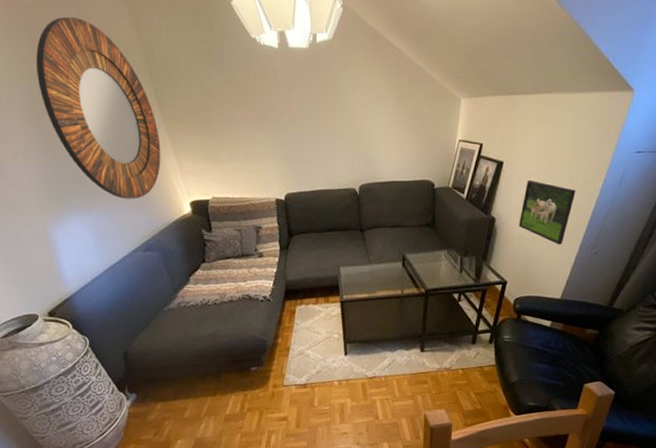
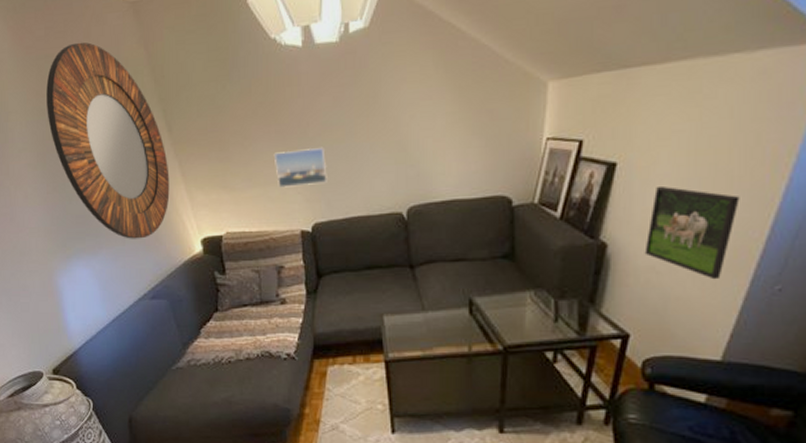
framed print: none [253,133,298,164] -> present [273,148,327,189]

